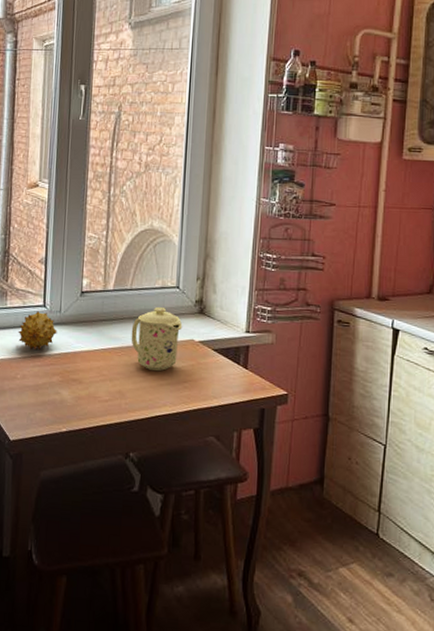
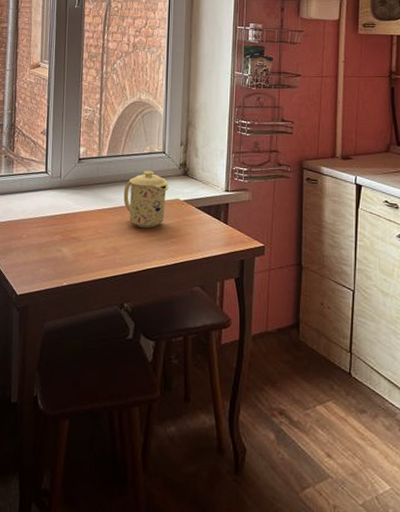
fruit: present [18,311,57,351] -> none [23,177,58,213]

